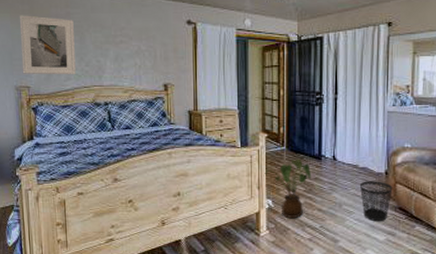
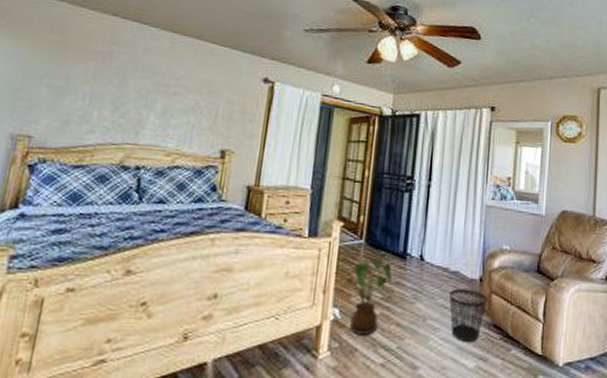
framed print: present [19,15,76,75] -> none [26,45,116,128]

